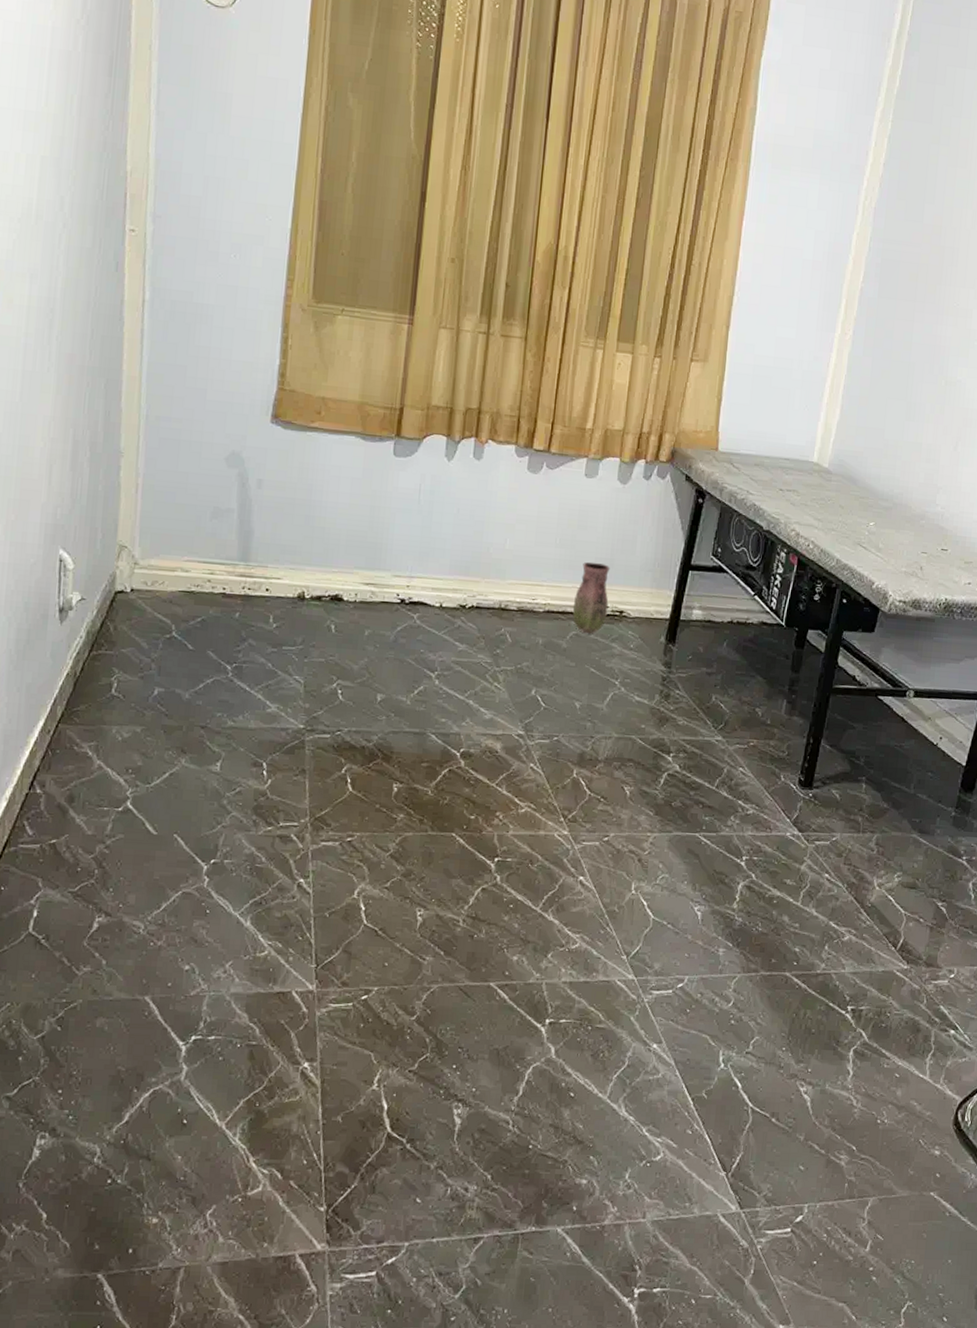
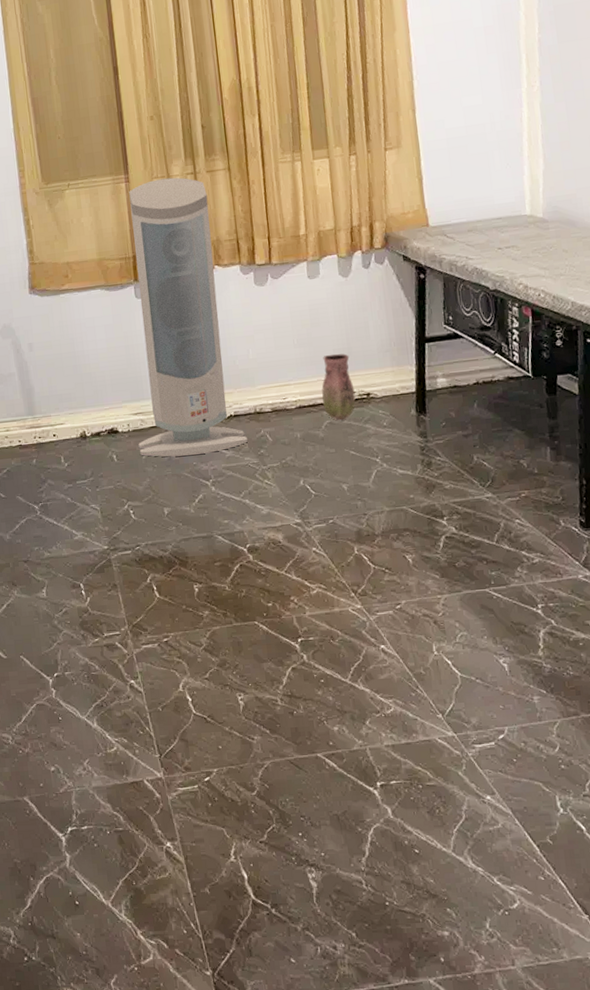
air purifier: none [362,329,497,643] -> present [129,177,248,457]

